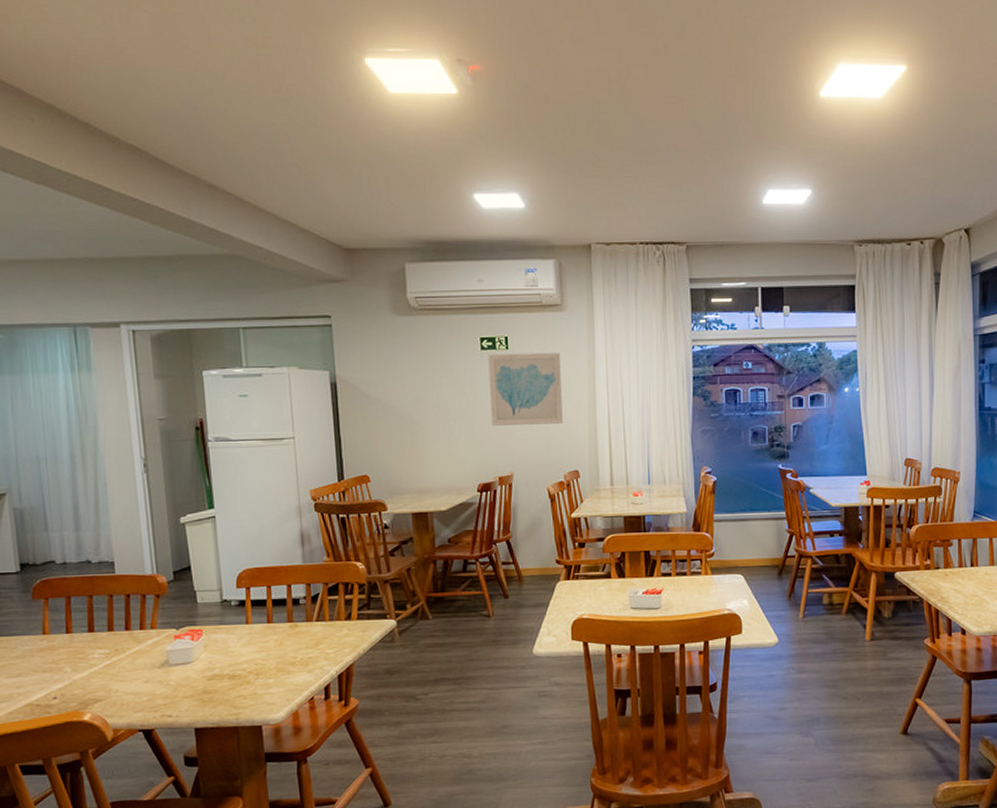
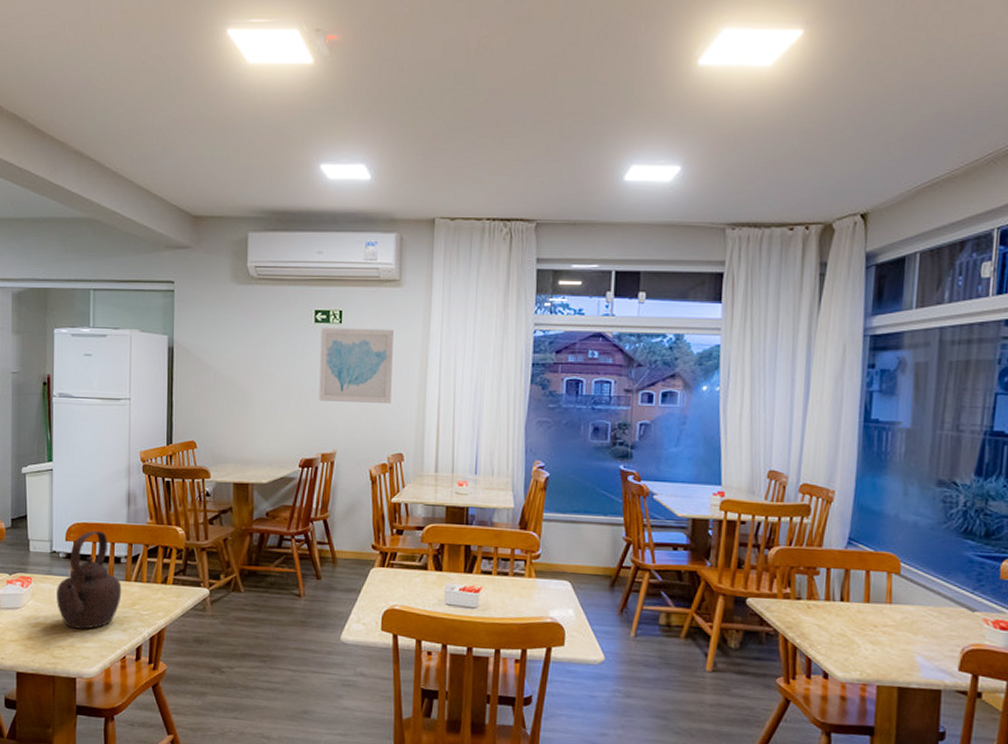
teapot: none [231,575,304,676] -> present [57,531,122,629]

